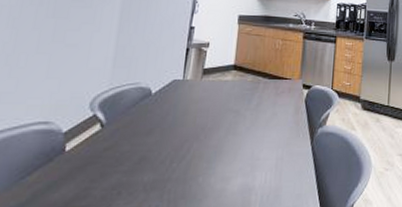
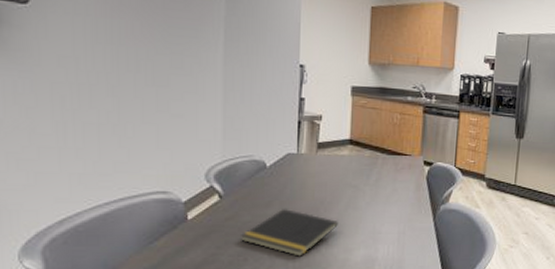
notepad: none [117,135,217,188] -> present [241,208,338,257]

